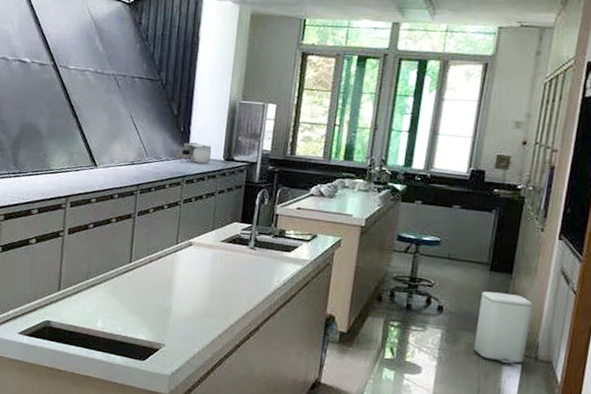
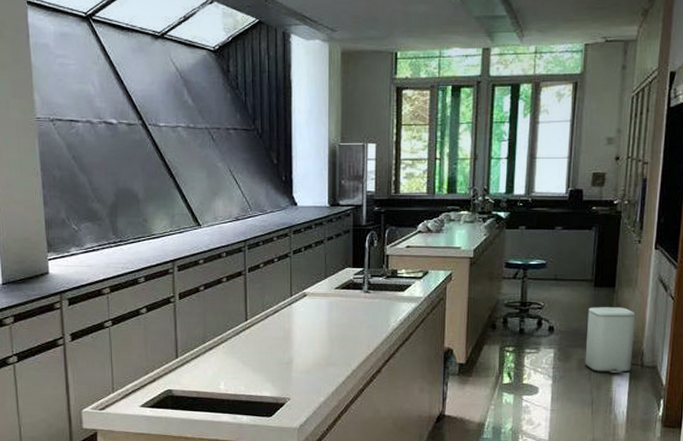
printer: present [175,142,212,164] -> none [279,191,316,213]

